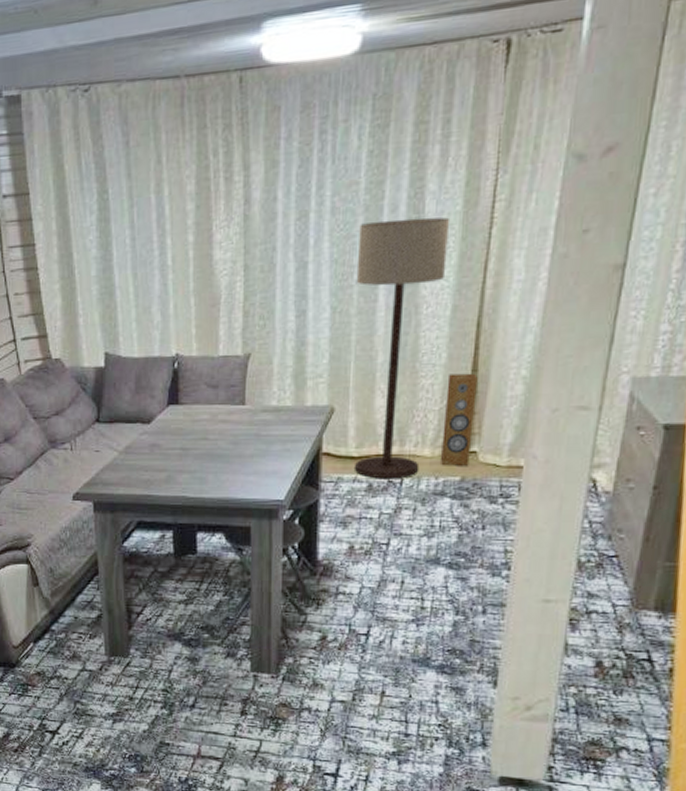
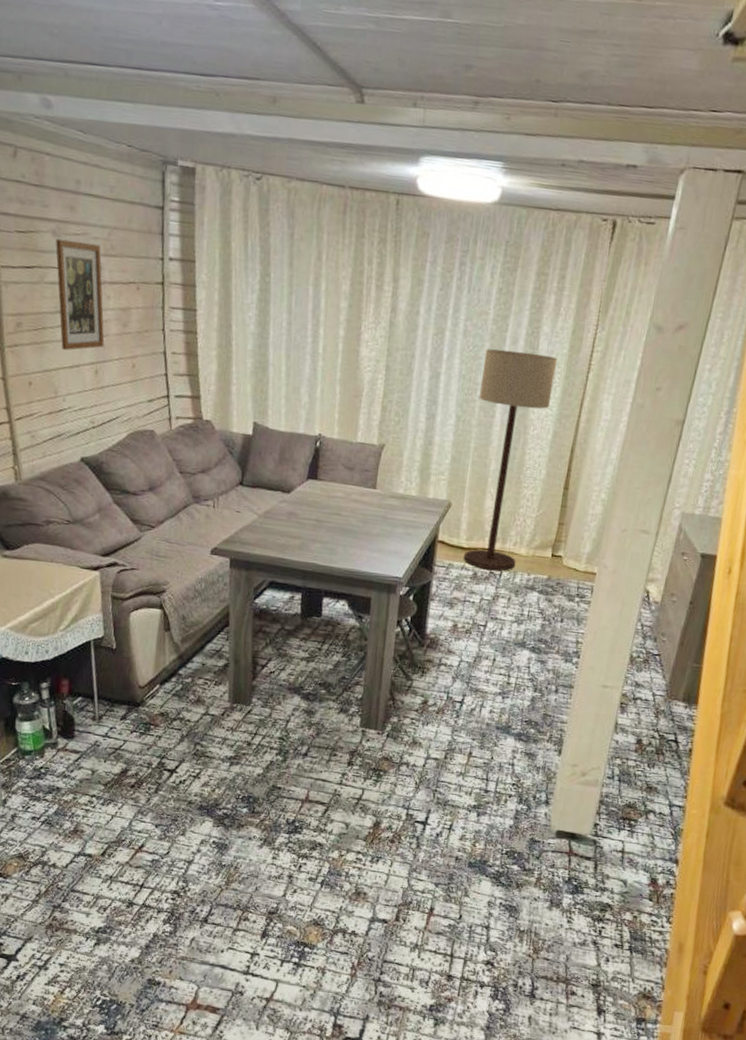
speaker: present [440,373,478,466] -> none [533,488,568,567]

